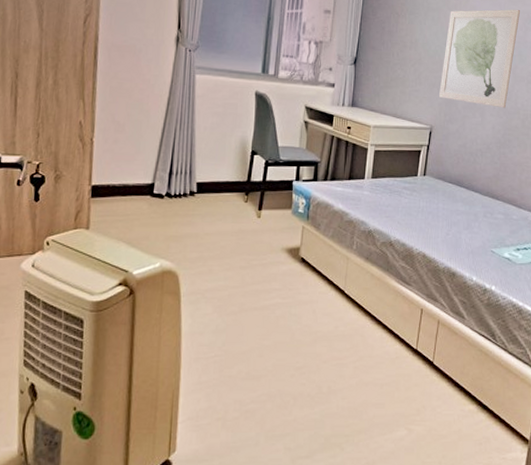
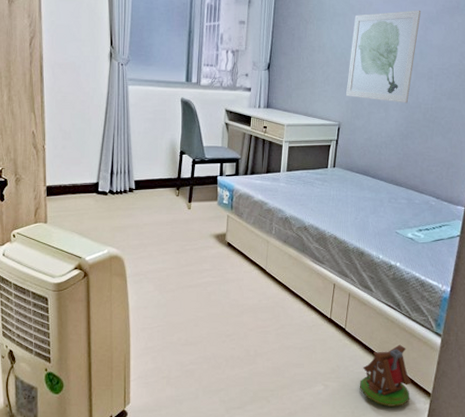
toy house: none [447,381,507,456] -> present [359,344,411,407]

